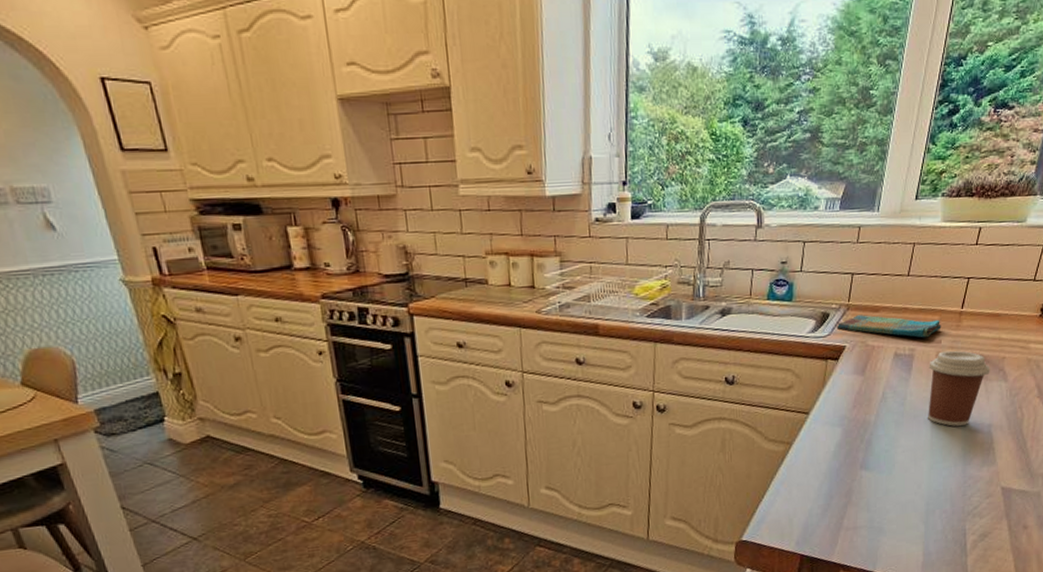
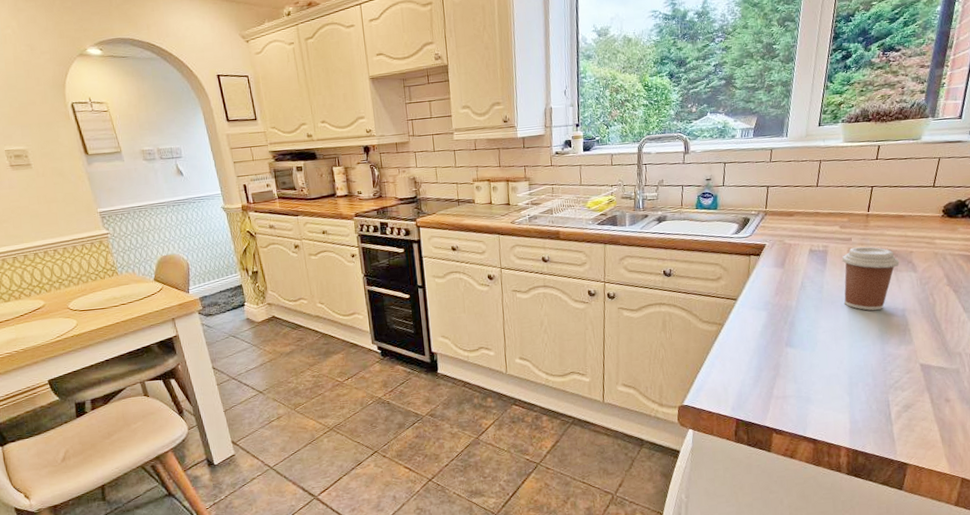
dish towel: present [837,315,942,338] -> none [757,219,851,237]

